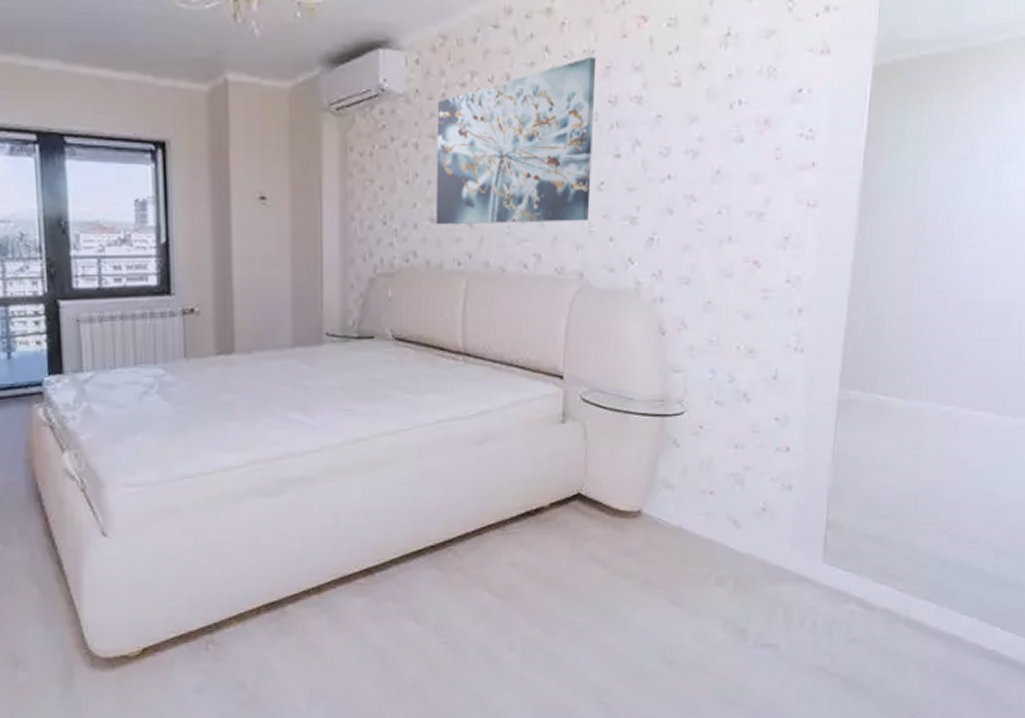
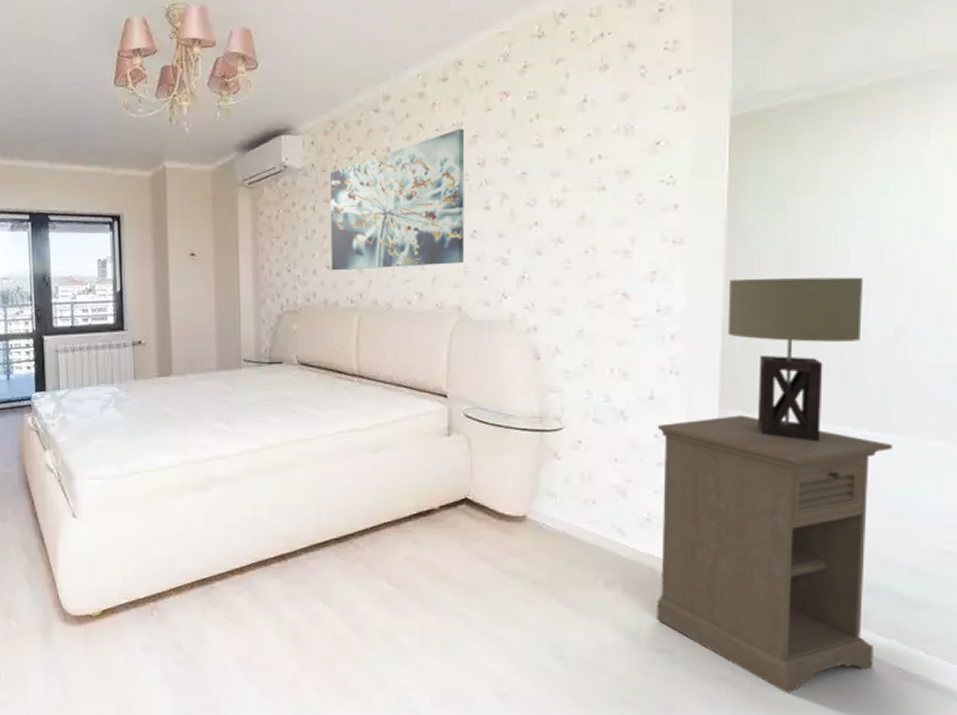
nightstand: none [765,396,992,679] -> present [657,415,892,693]
table lamp: none [853,248,981,423] -> present [728,277,863,442]

